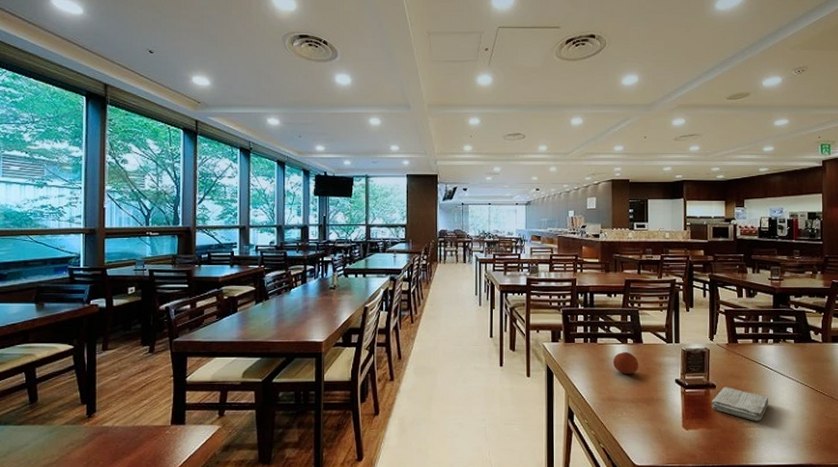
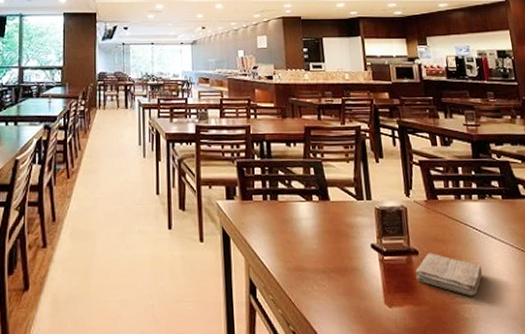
fruit: present [612,352,639,375] -> none [297,211,328,239]

